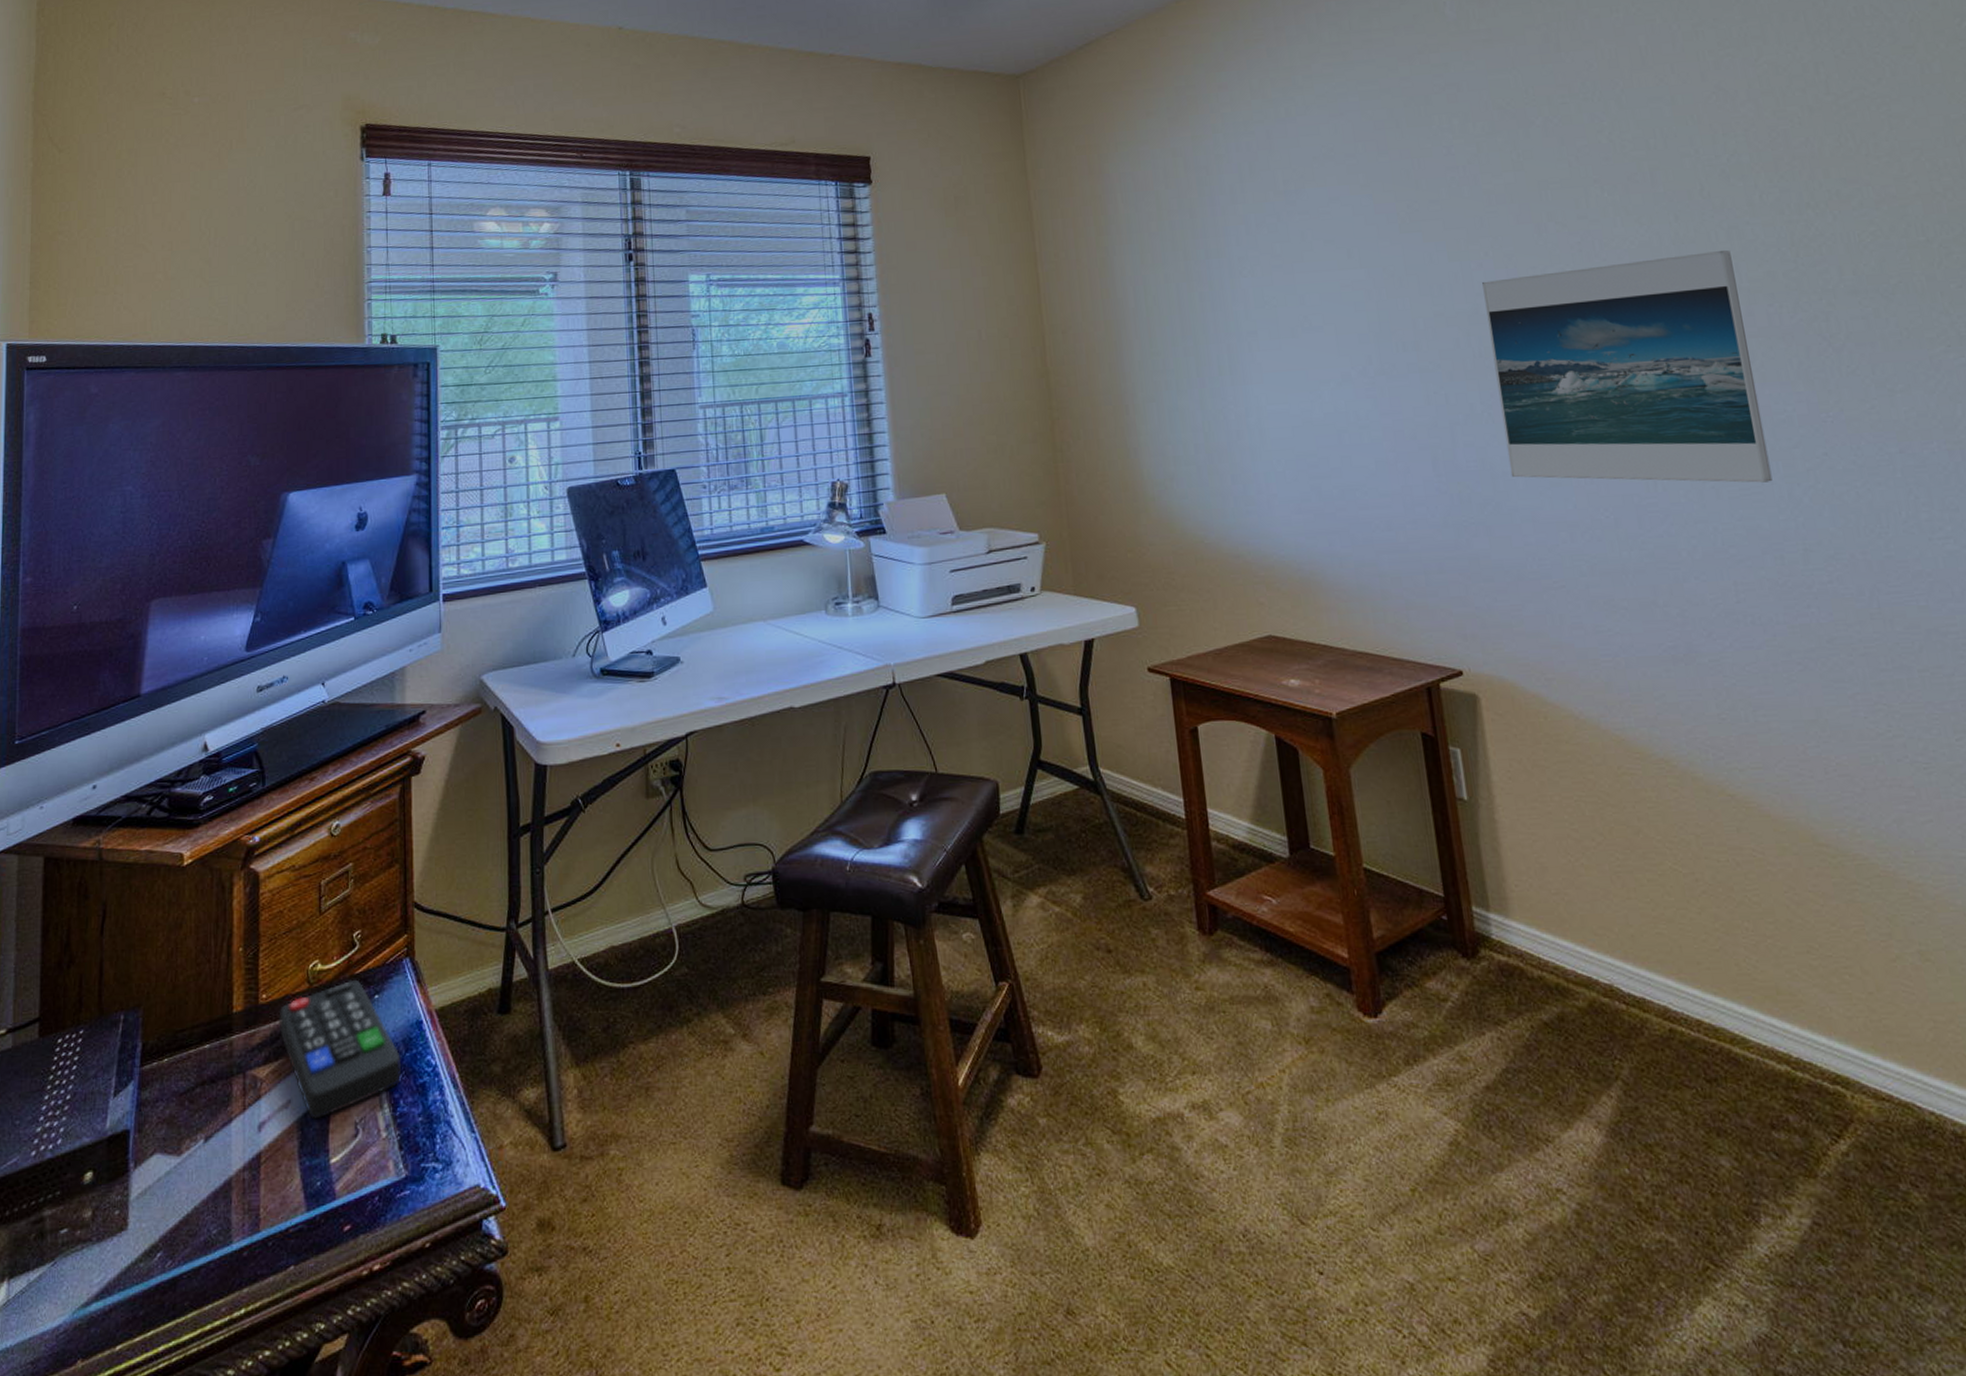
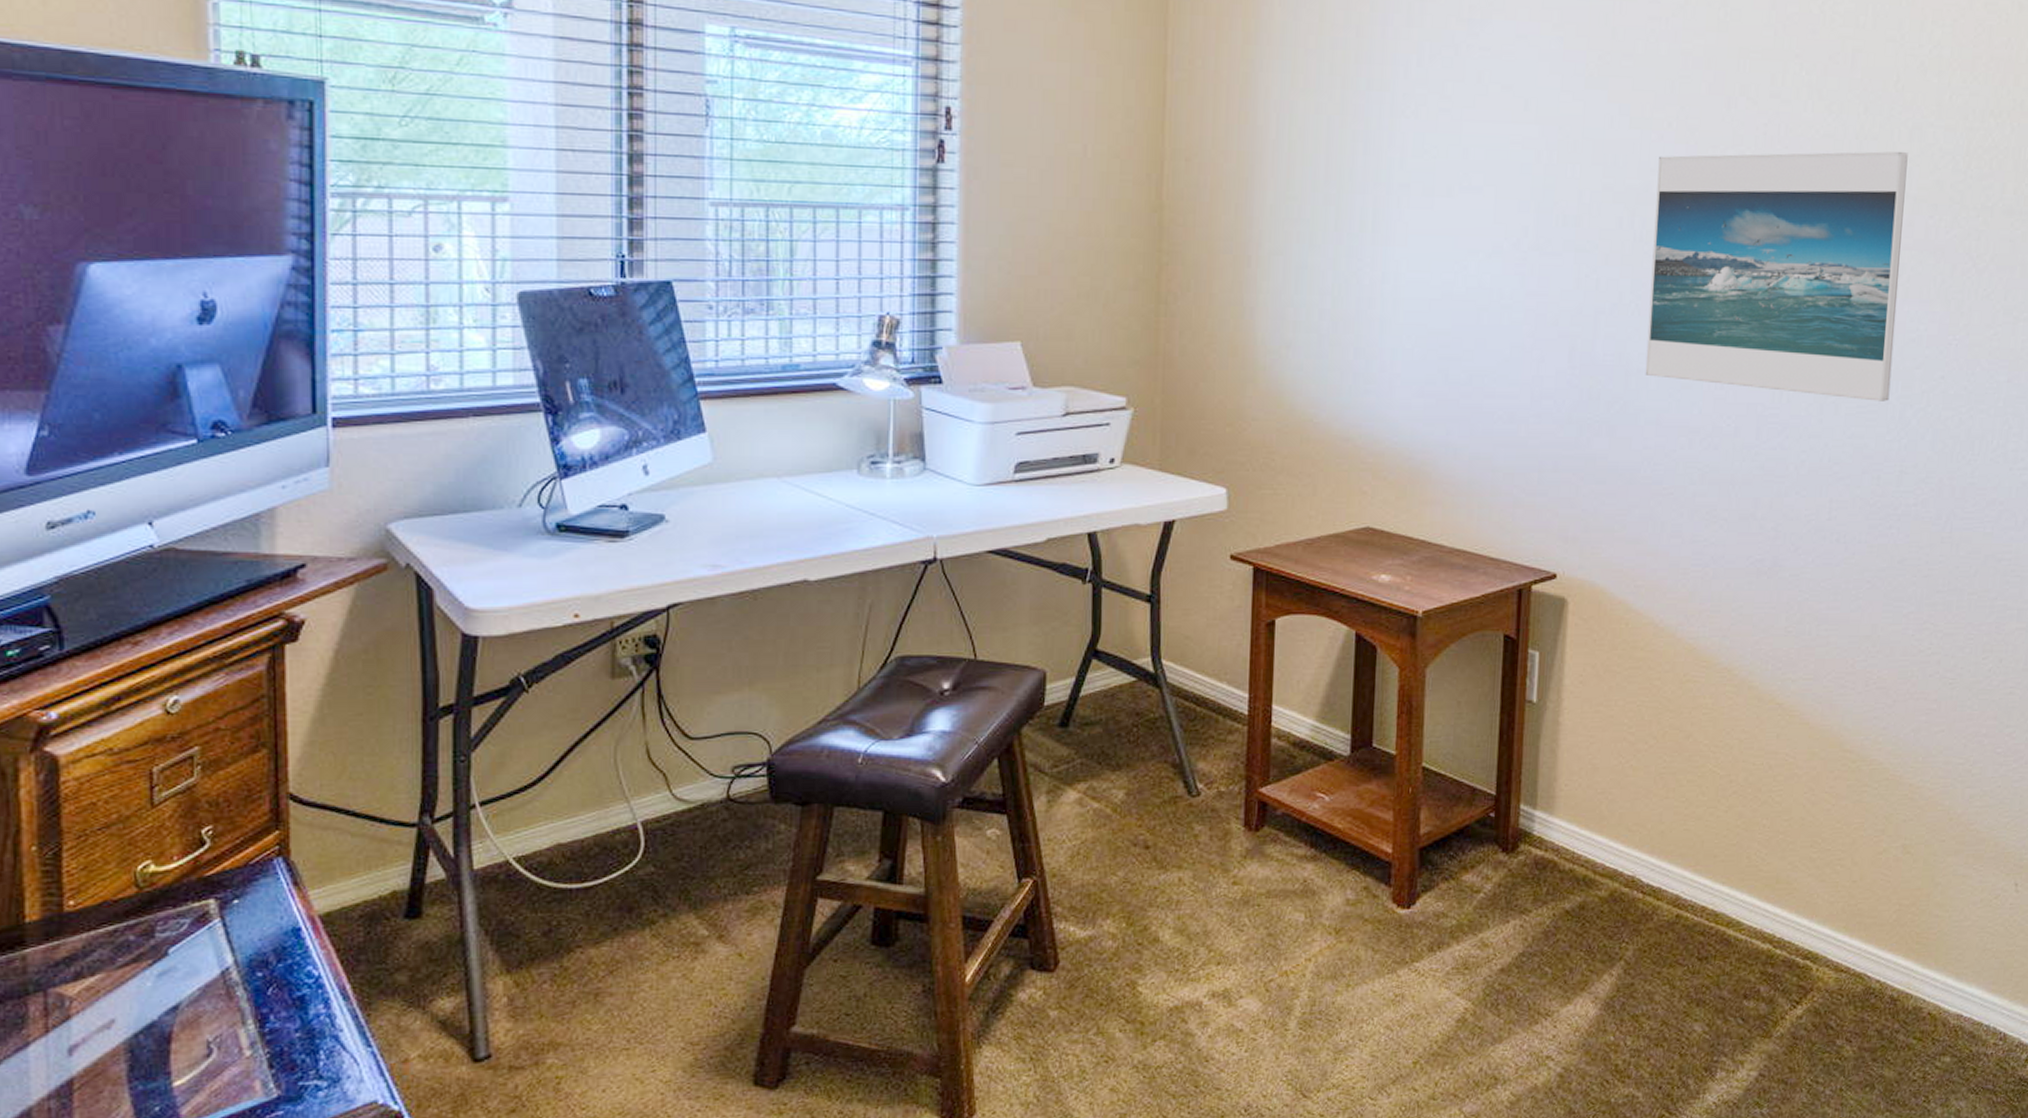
remote control: present [278,979,401,1119] -> none [94,882,271,1040]

